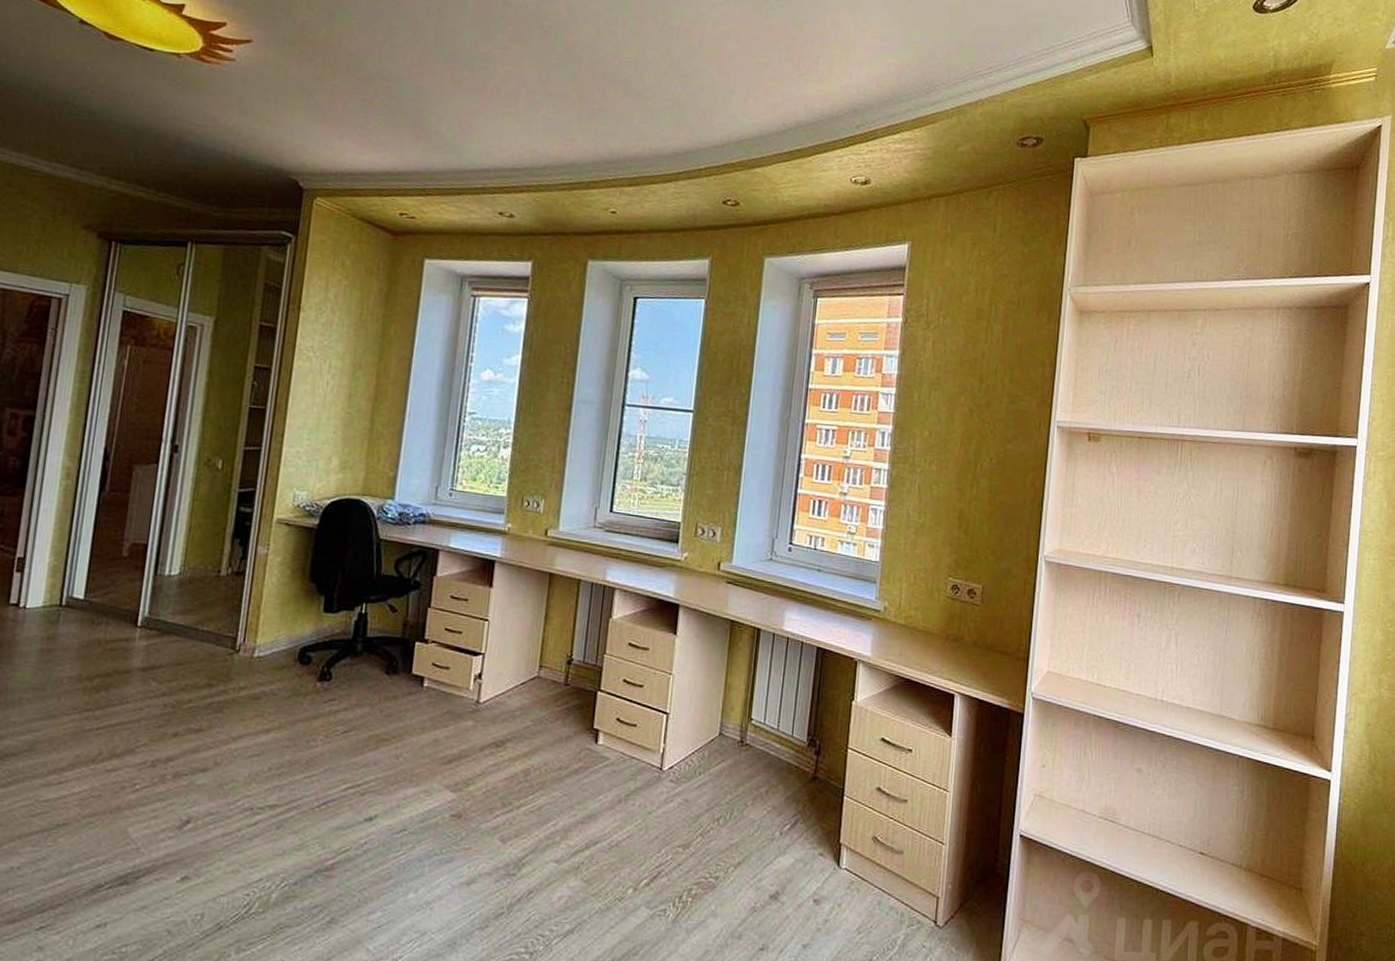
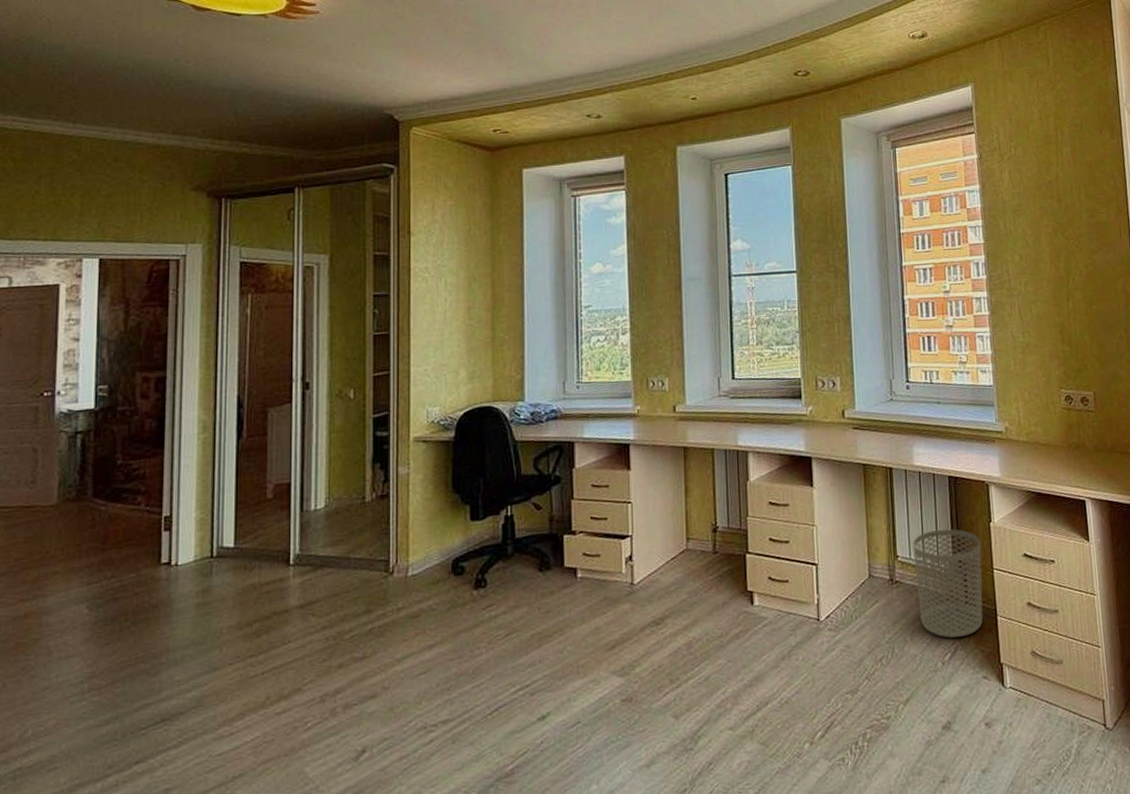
waste bin: none [765,699,840,810] -> present [913,529,983,638]

